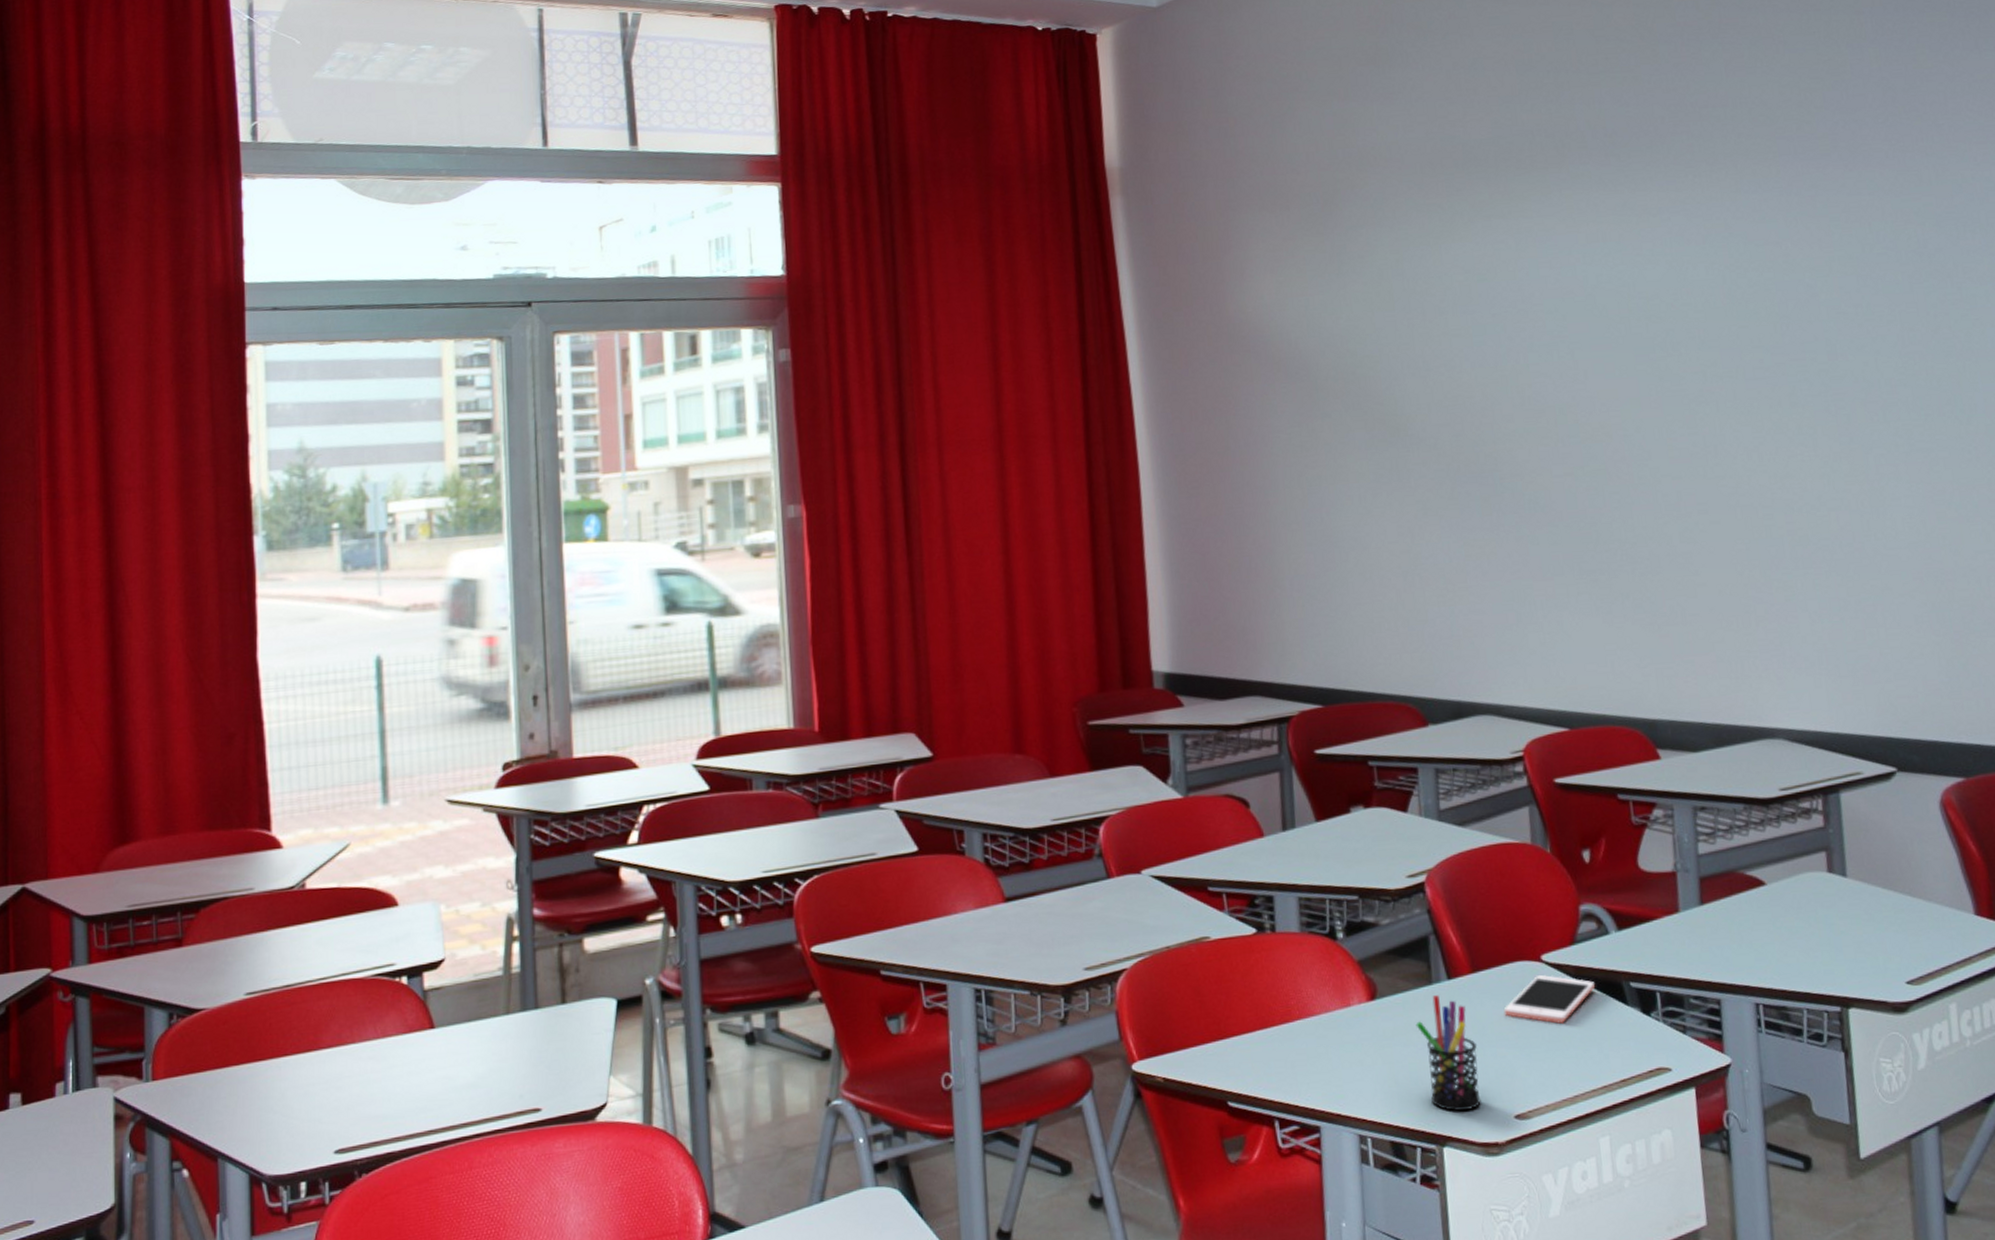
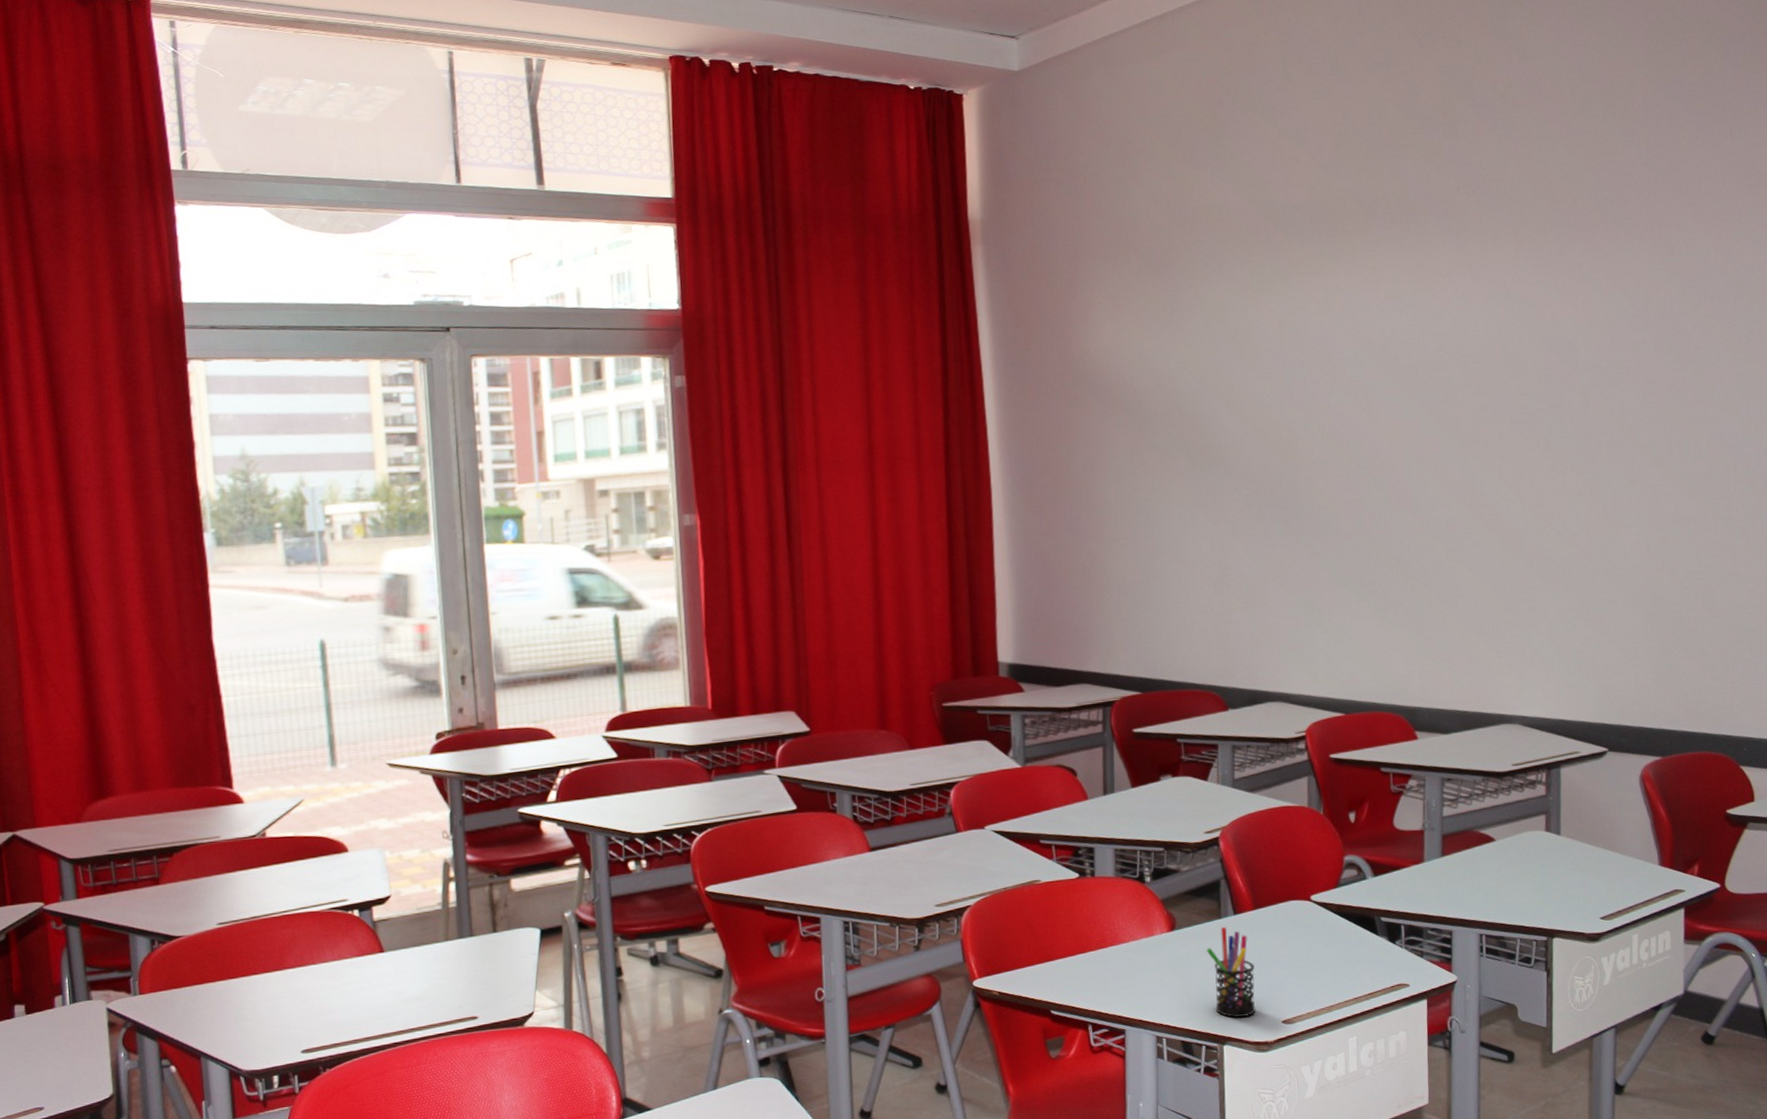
cell phone: present [1503,975,1596,1024] -> none [1278,911,1353,950]

